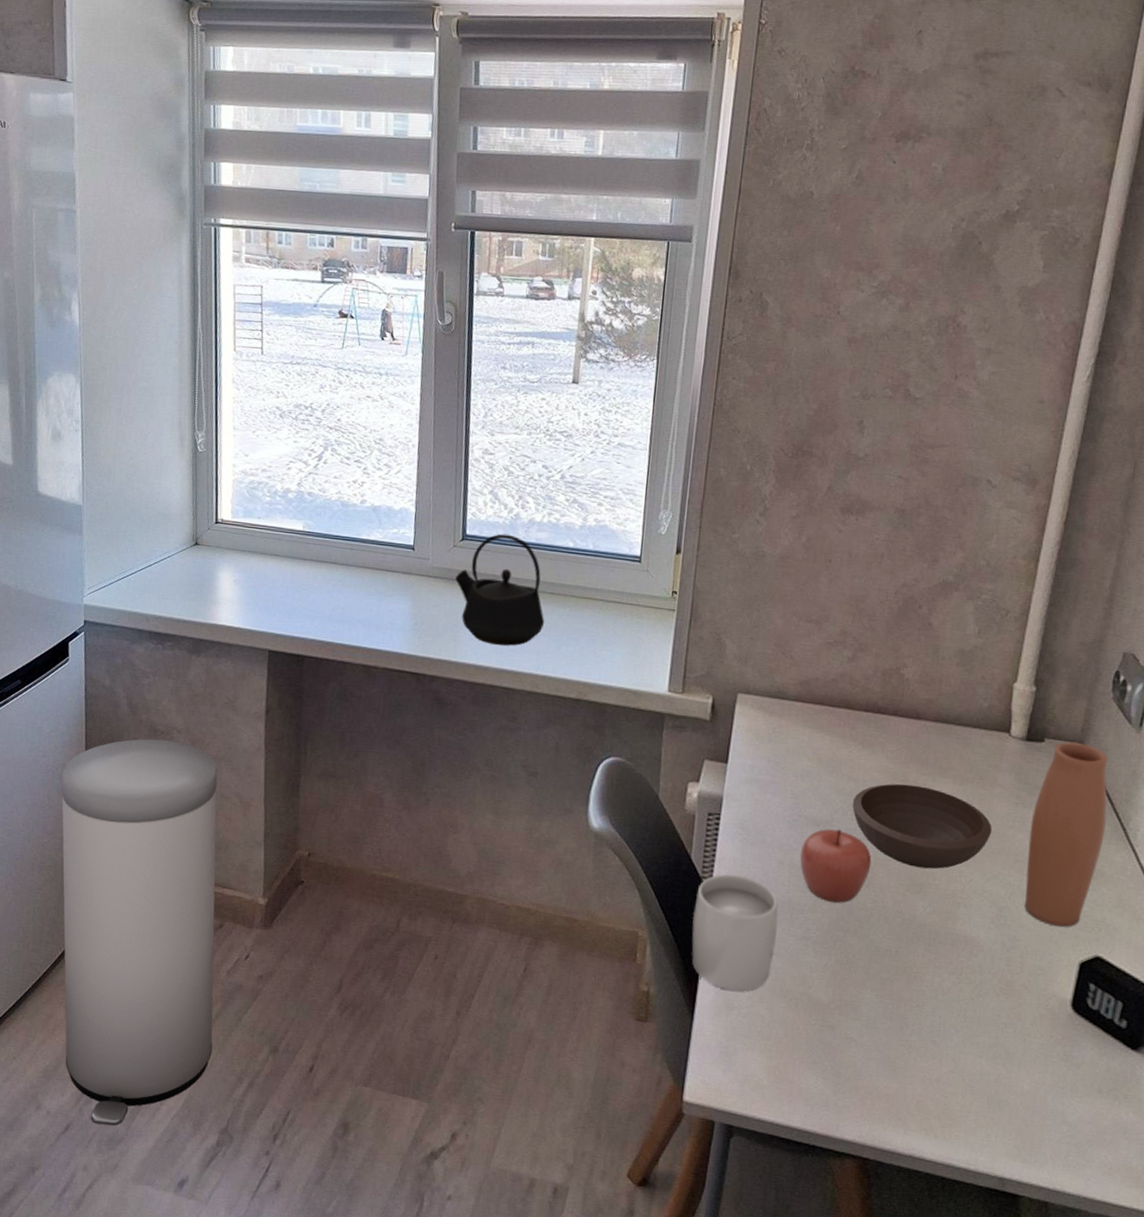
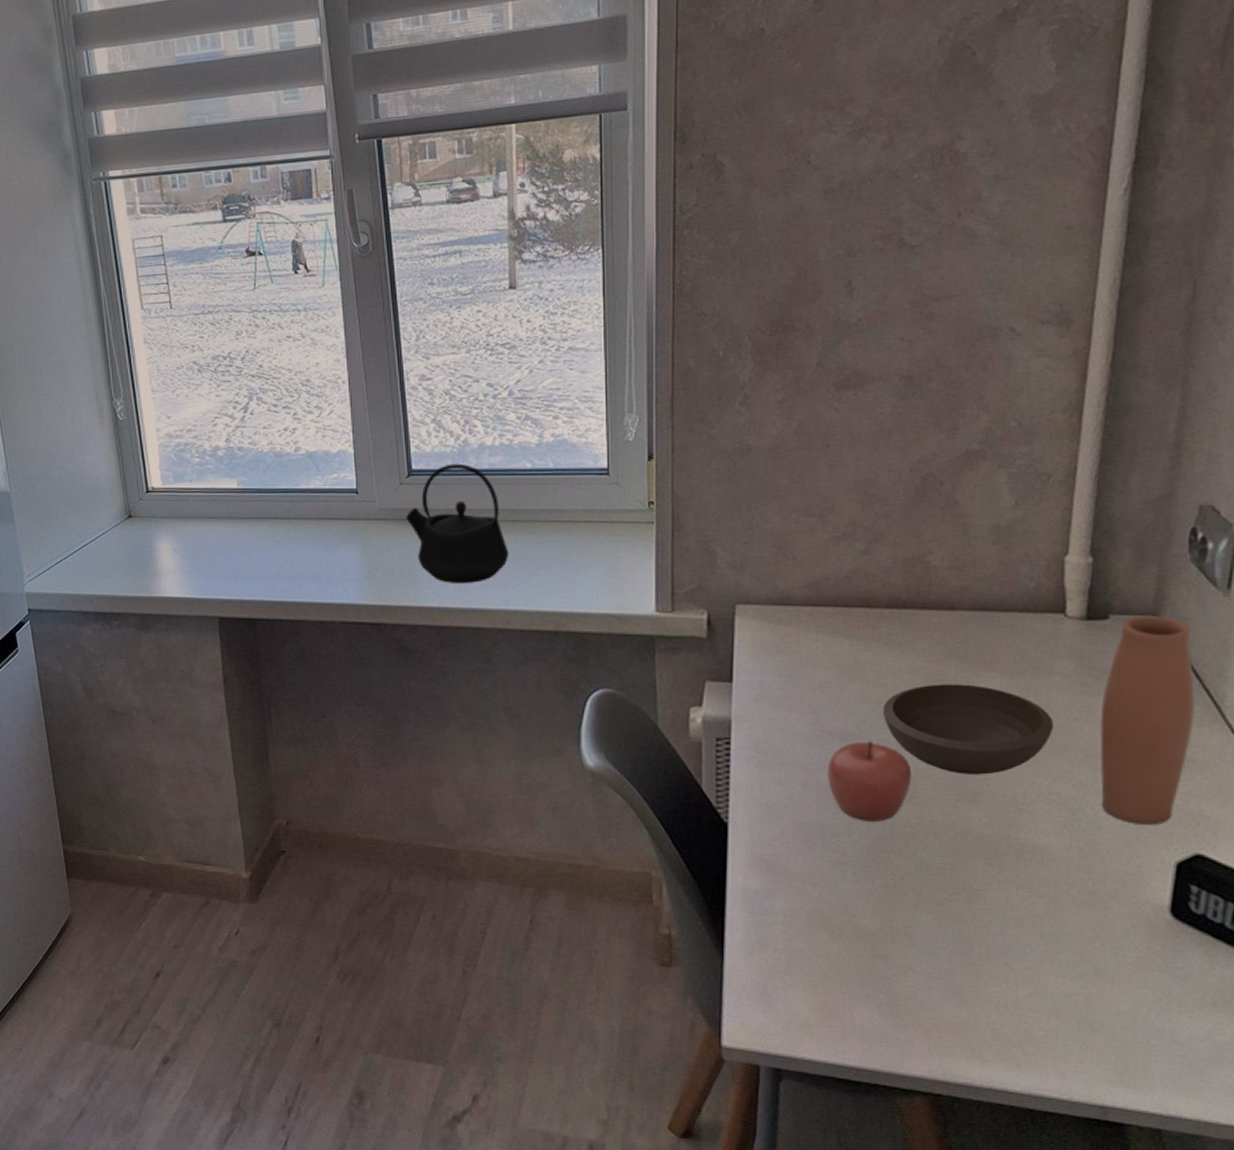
pedal bin: present [61,738,218,1126] -> none [27,721,215,1110]
mug: present [691,874,779,992] -> none [710,801,809,926]

